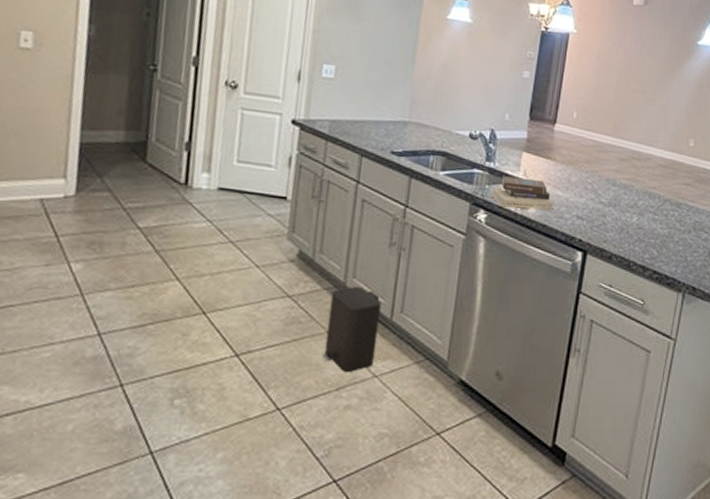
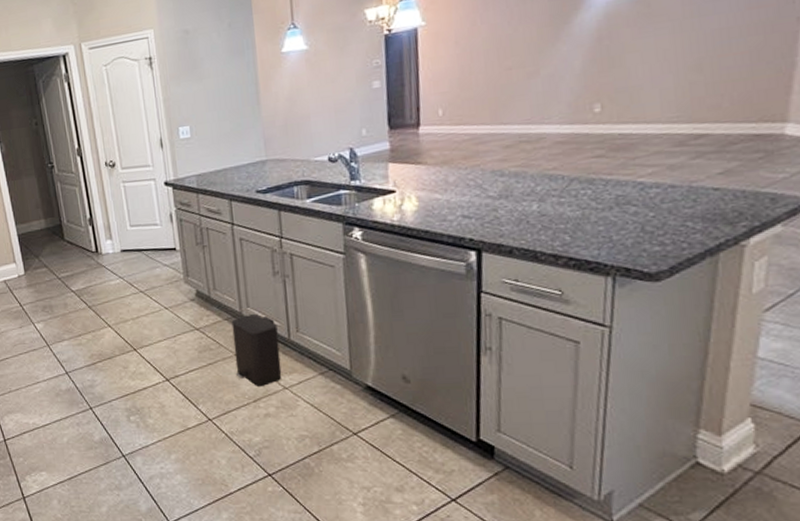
books: present [491,176,553,210] -> none [363,188,433,222]

